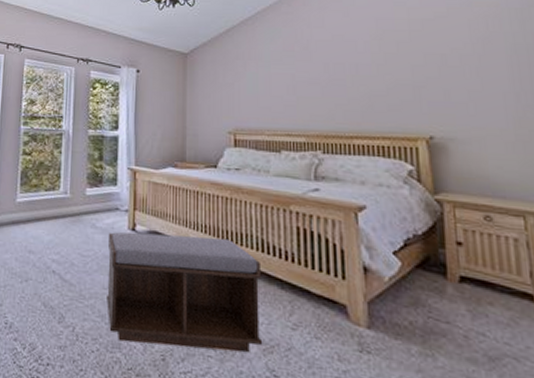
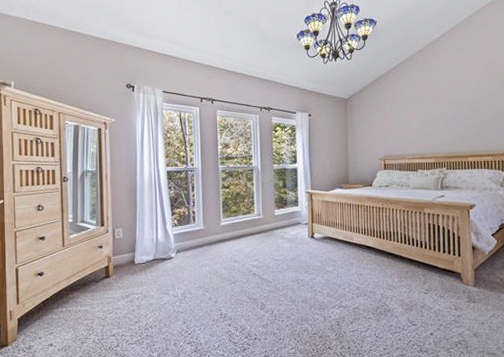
bench: present [107,232,263,353] -> none [293,237,406,316]

